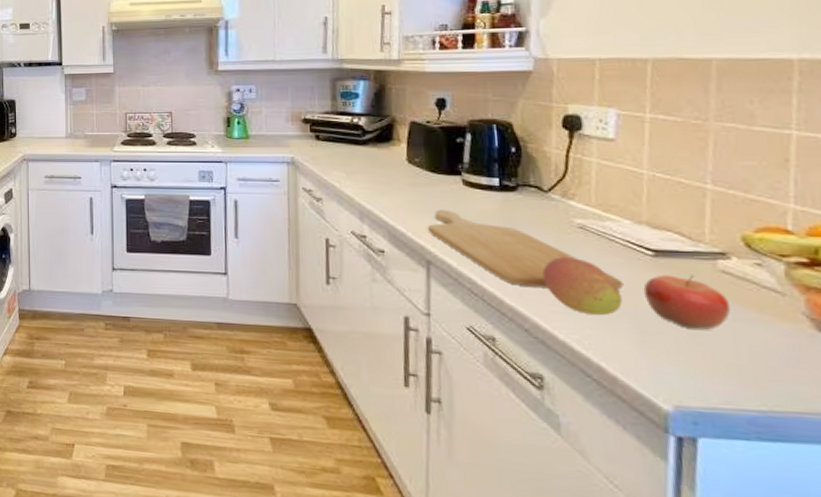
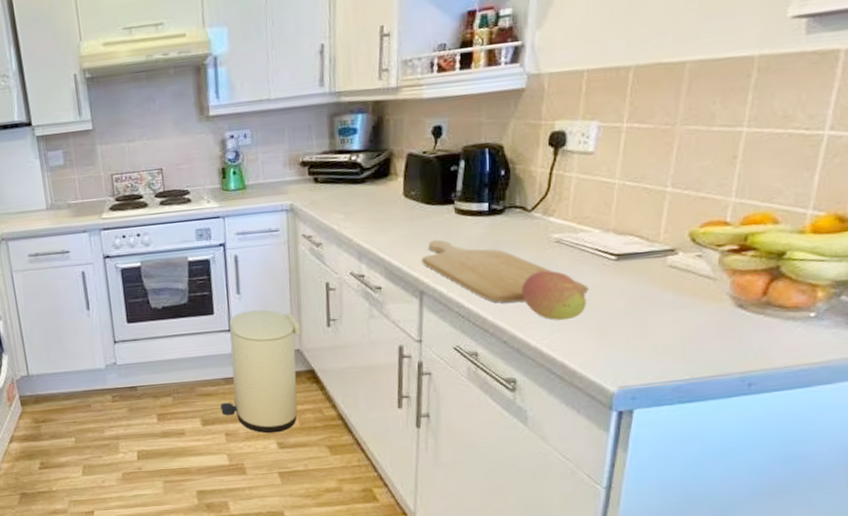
pedal bin: none [212,256,299,392] -> present [220,309,301,433]
fruit: present [643,274,731,330] -> none [604,272,673,320]

